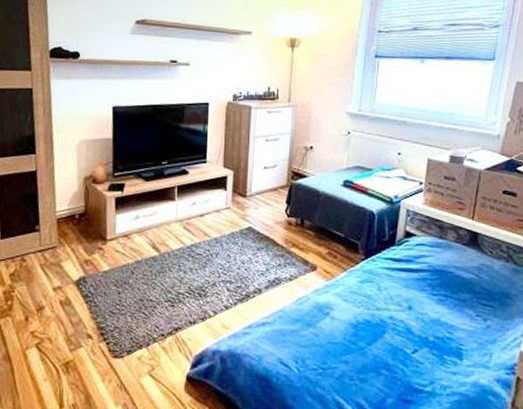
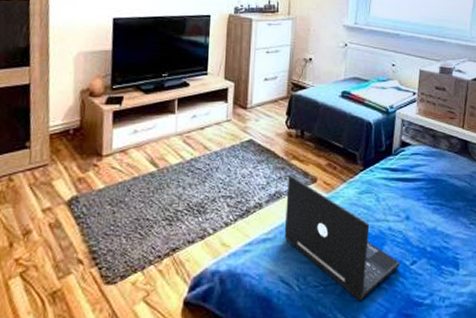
laptop: none [283,263,401,385] -> present [284,176,400,301]

